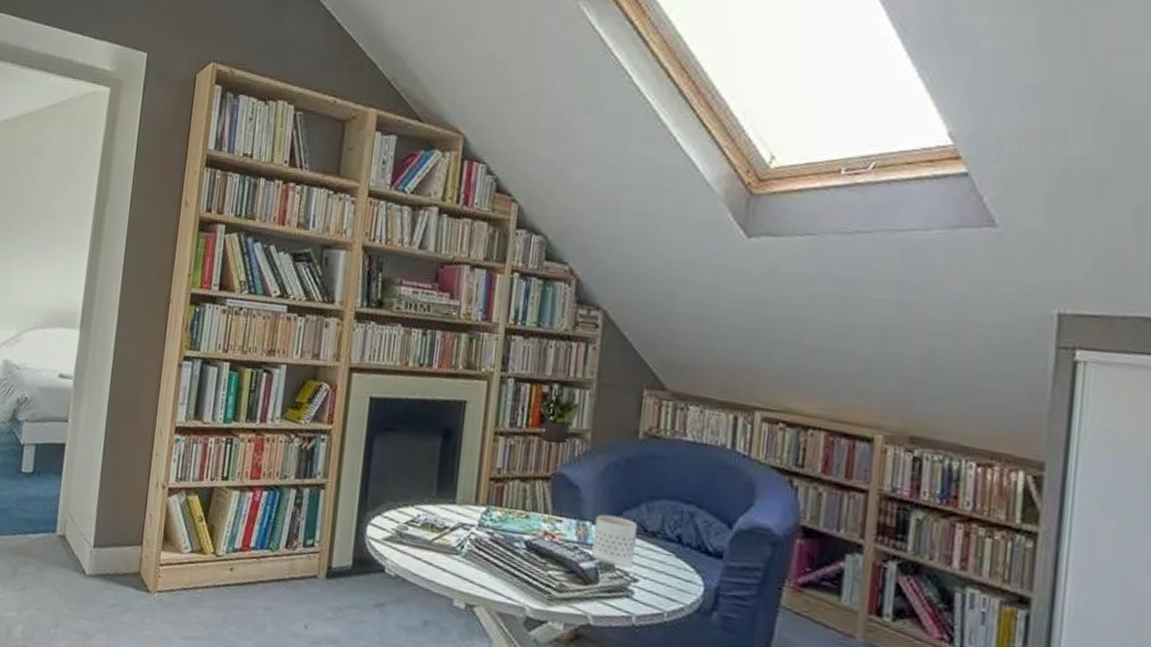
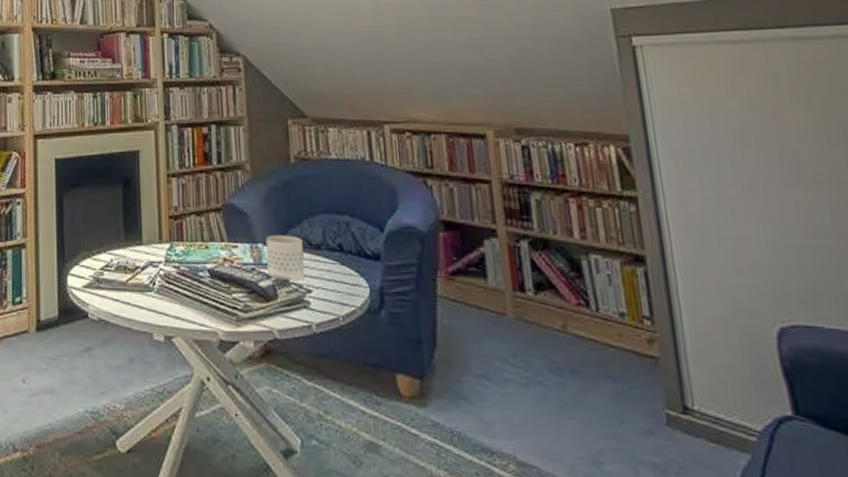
potted plant: present [534,387,579,444] -> none [196,127,236,178]

